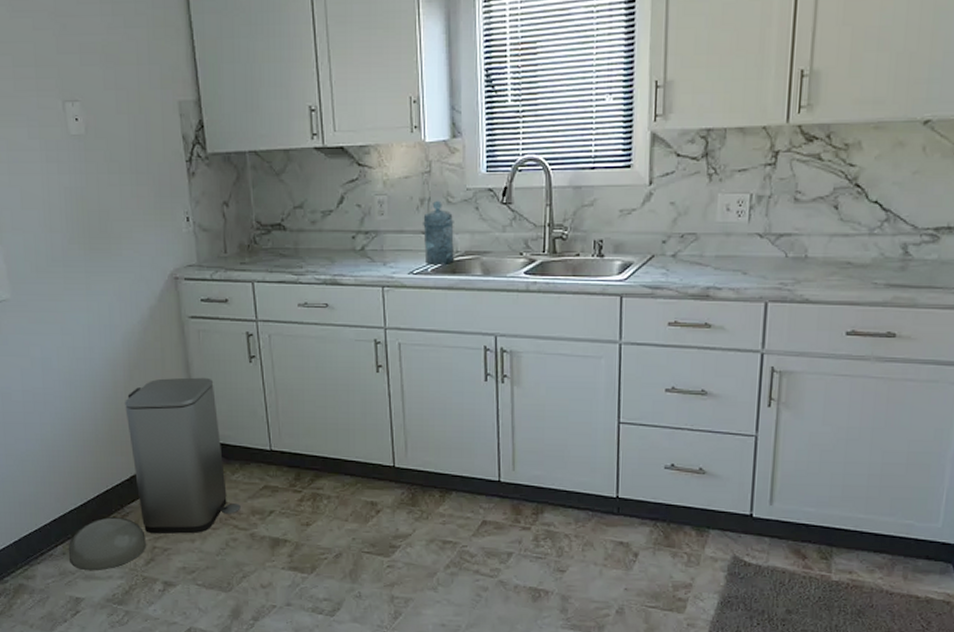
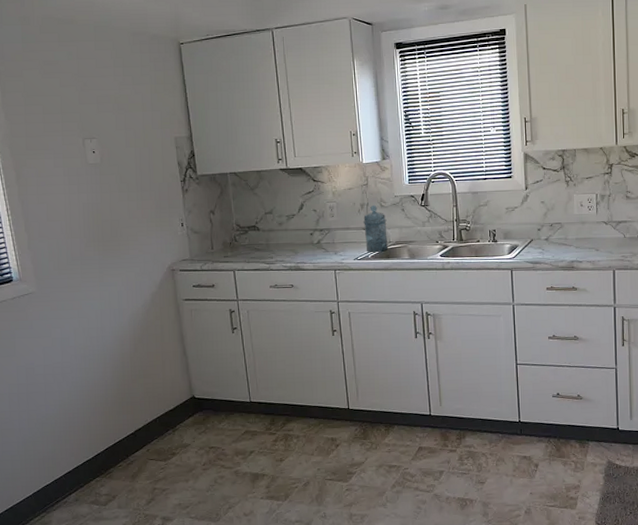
pet bowl: present [68,517,146,570] -> none [80,465,147,513]
pedal bin: present [125,377,241,534] -> none [130,347,226,477]

